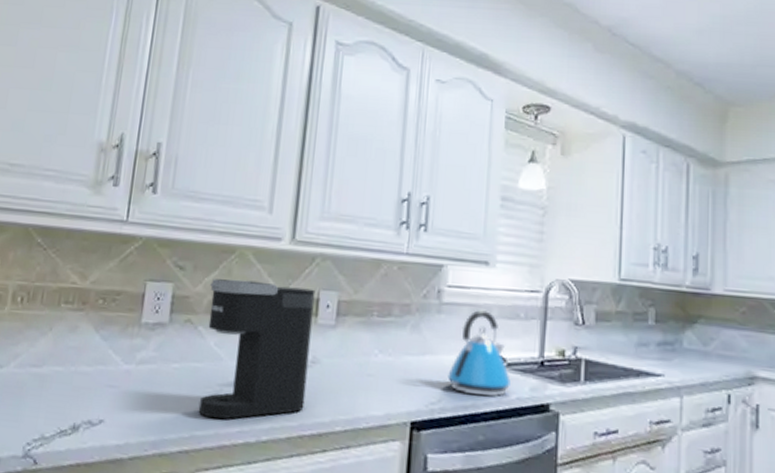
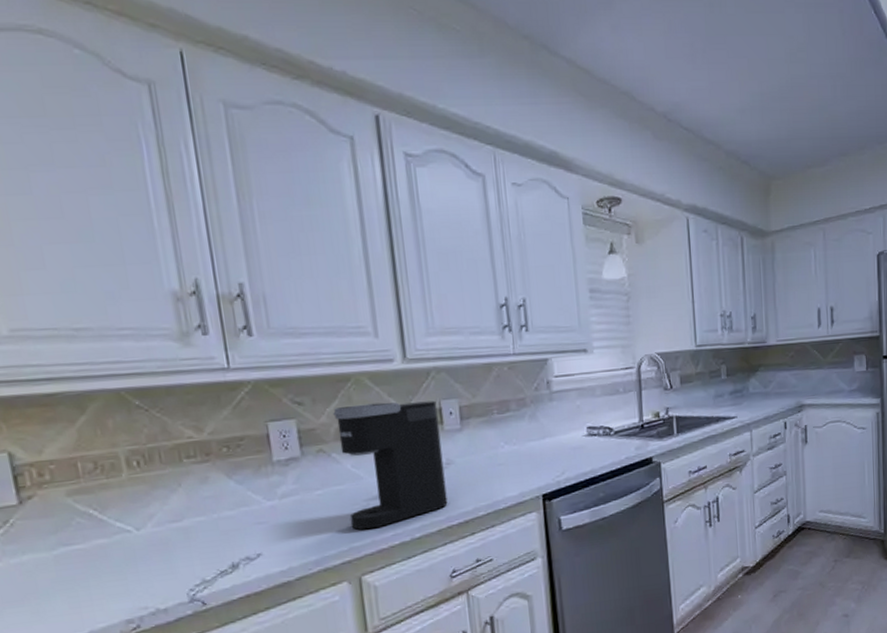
kettle: present [447,310,511,398] -> none [567,392,619,463]

